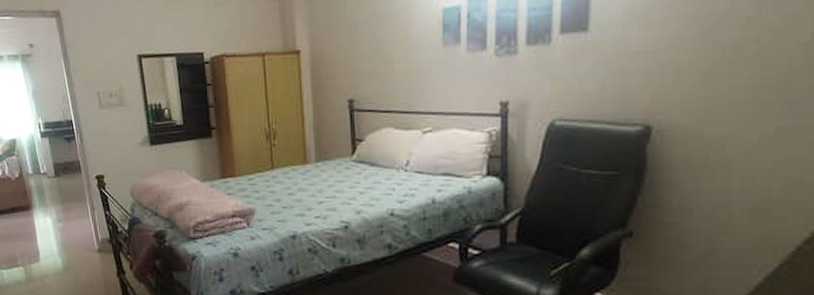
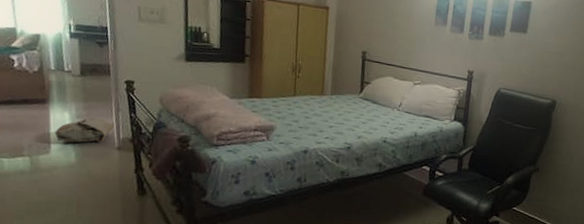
bag: none [41,219,92,249] -> present [54,117,115,143]

